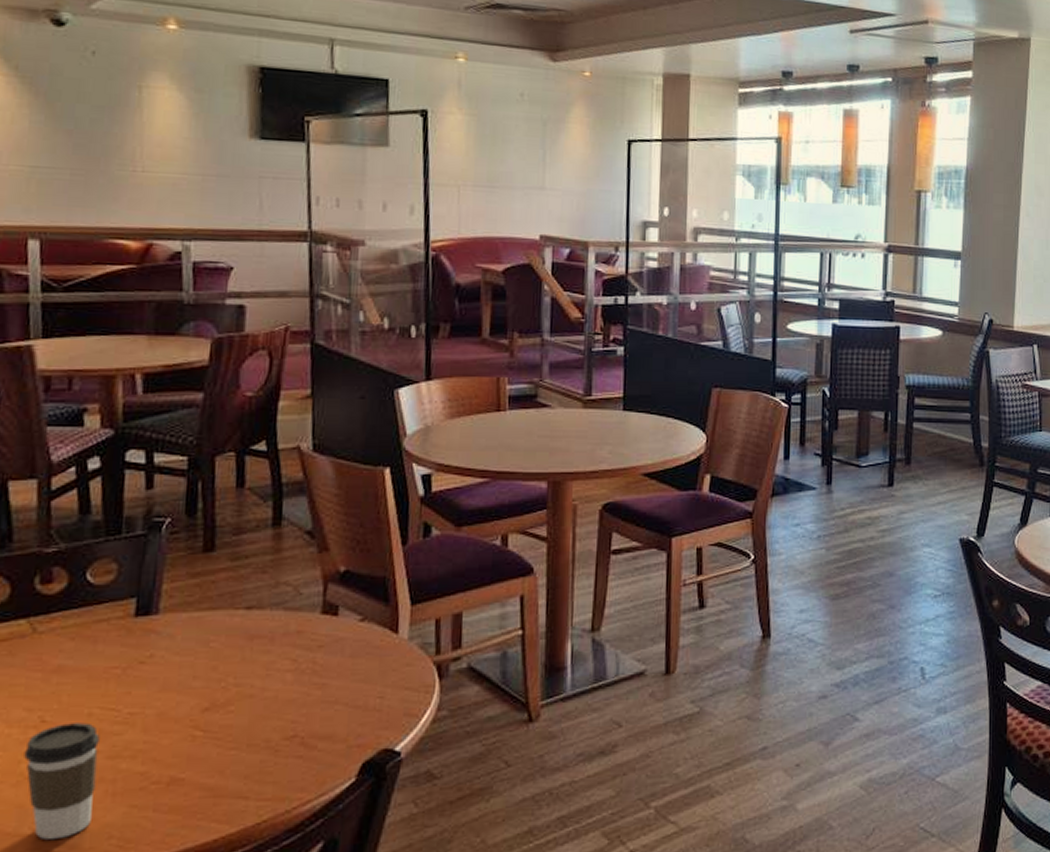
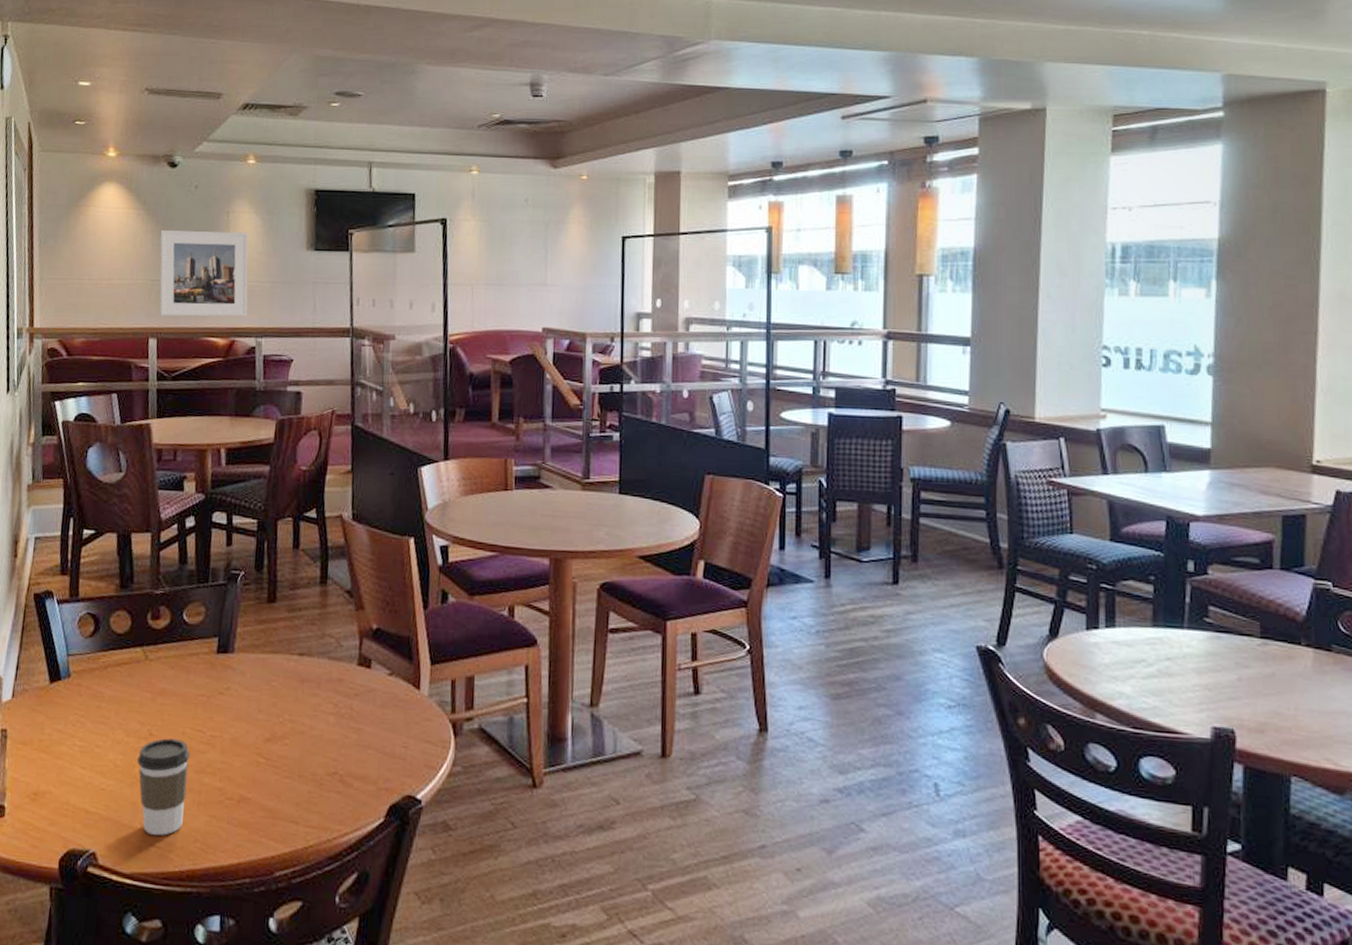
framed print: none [41,104,171,216] -> present [159,230,249,317]

